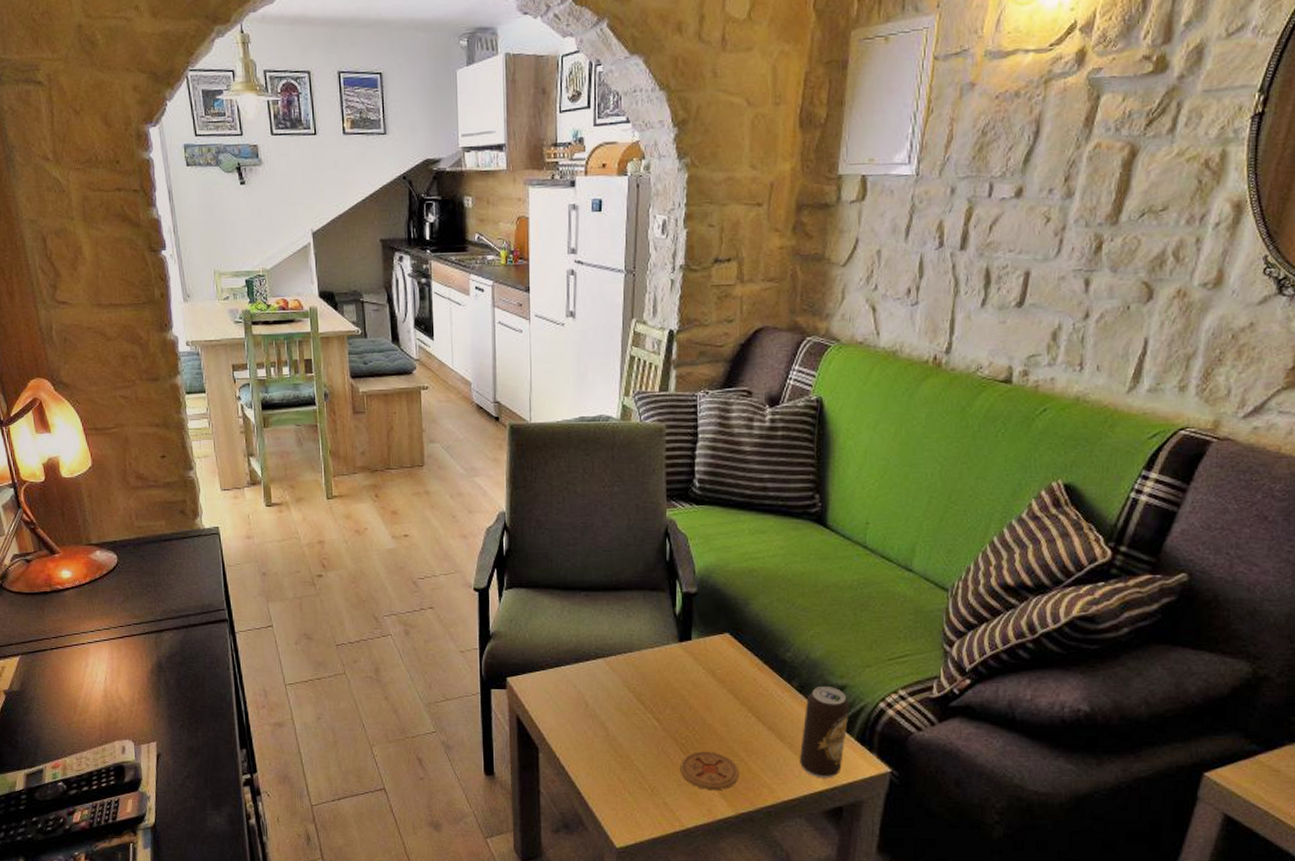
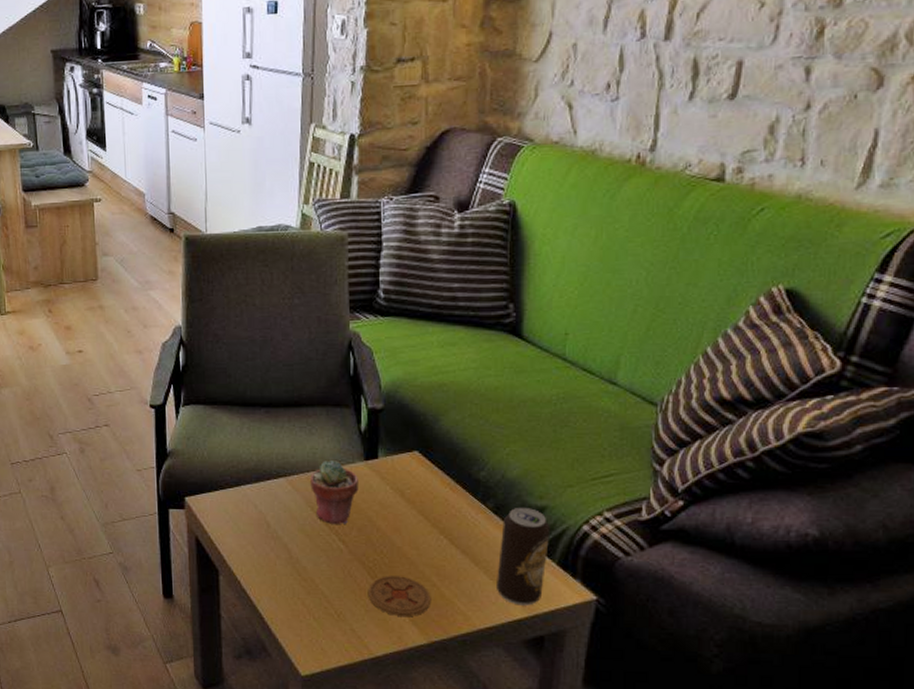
potted succulent: none [627,642,673,703] -> present [310,460,359,524]

